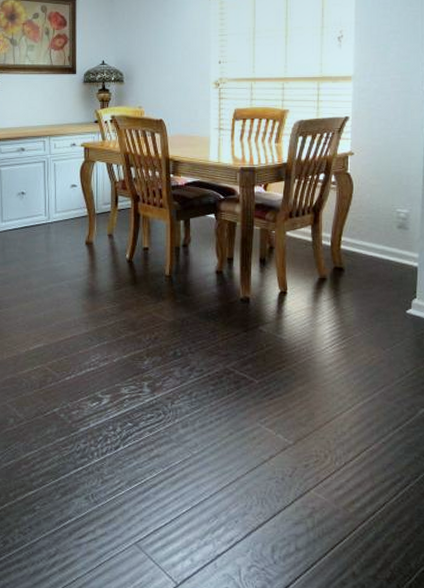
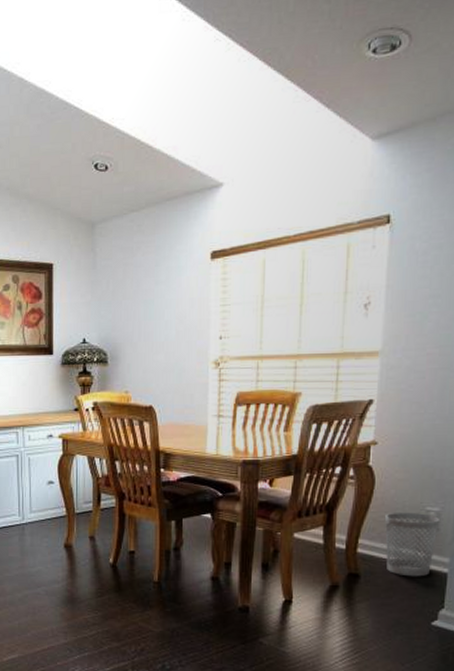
wastebasket: none [363,213,408,270] -> present [385,512,439,577]

